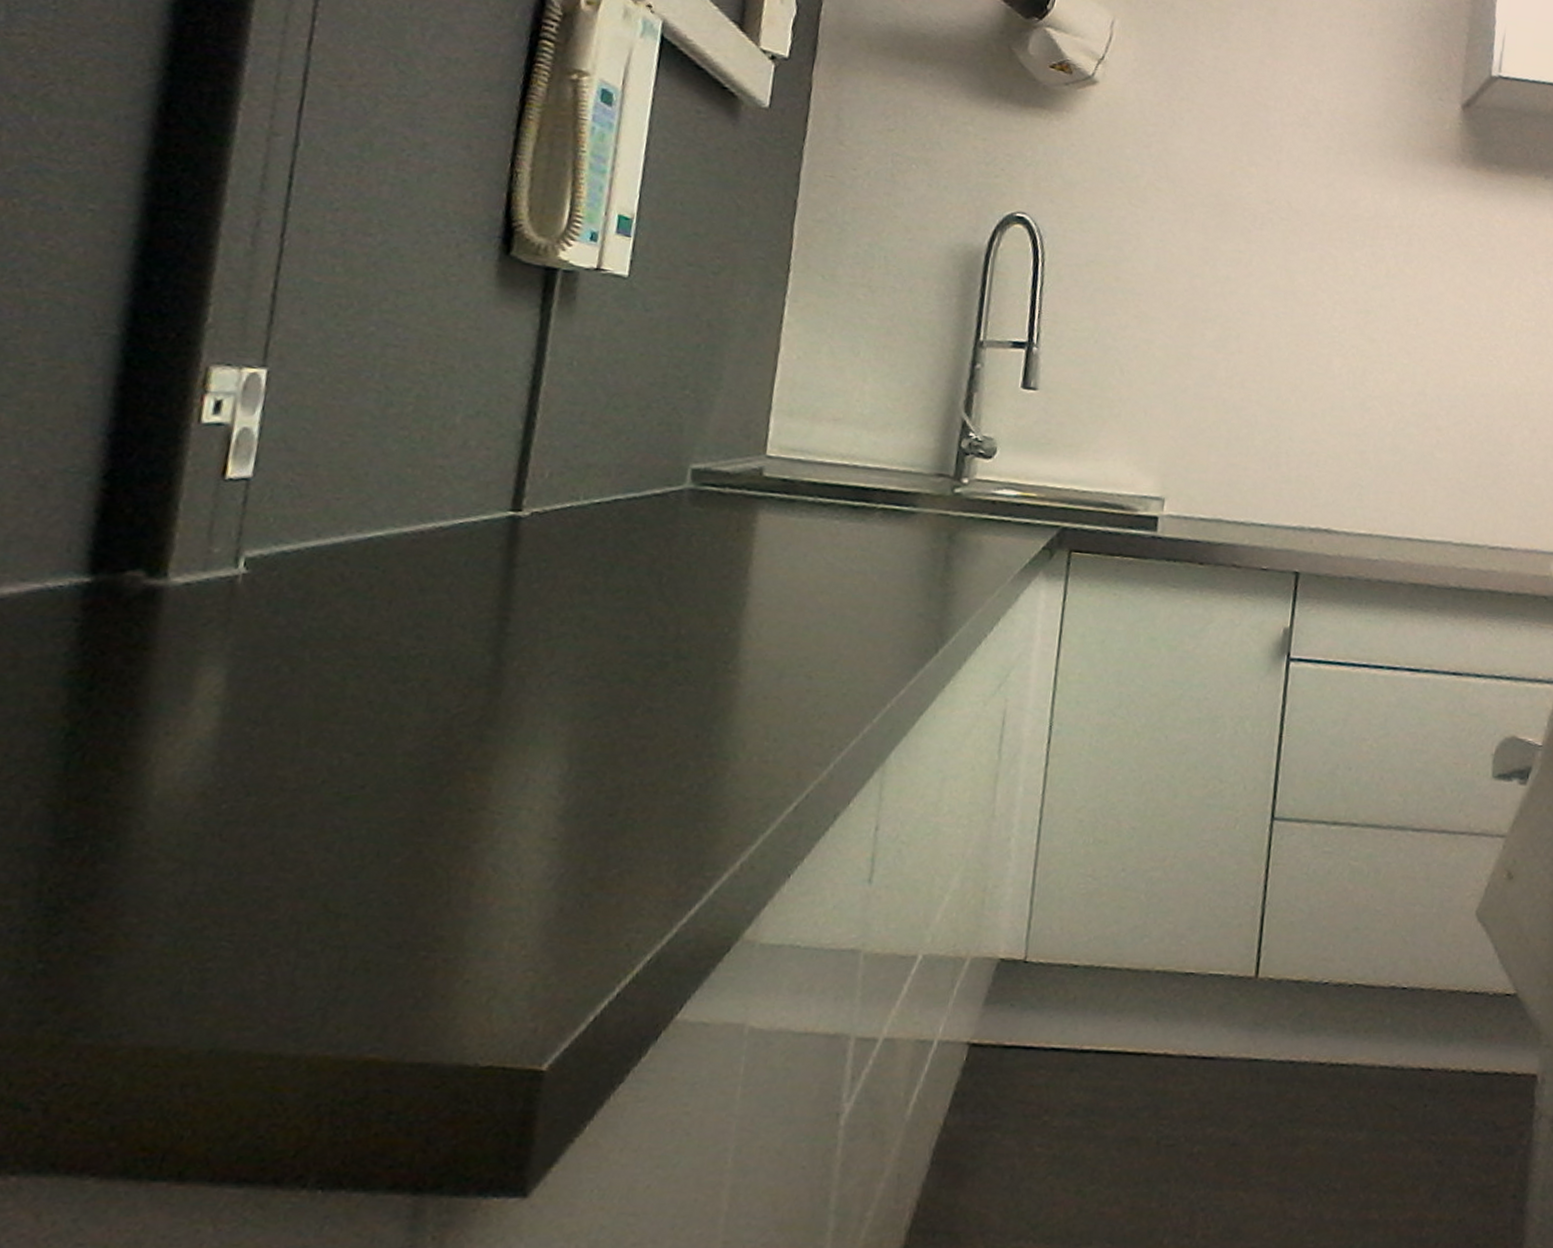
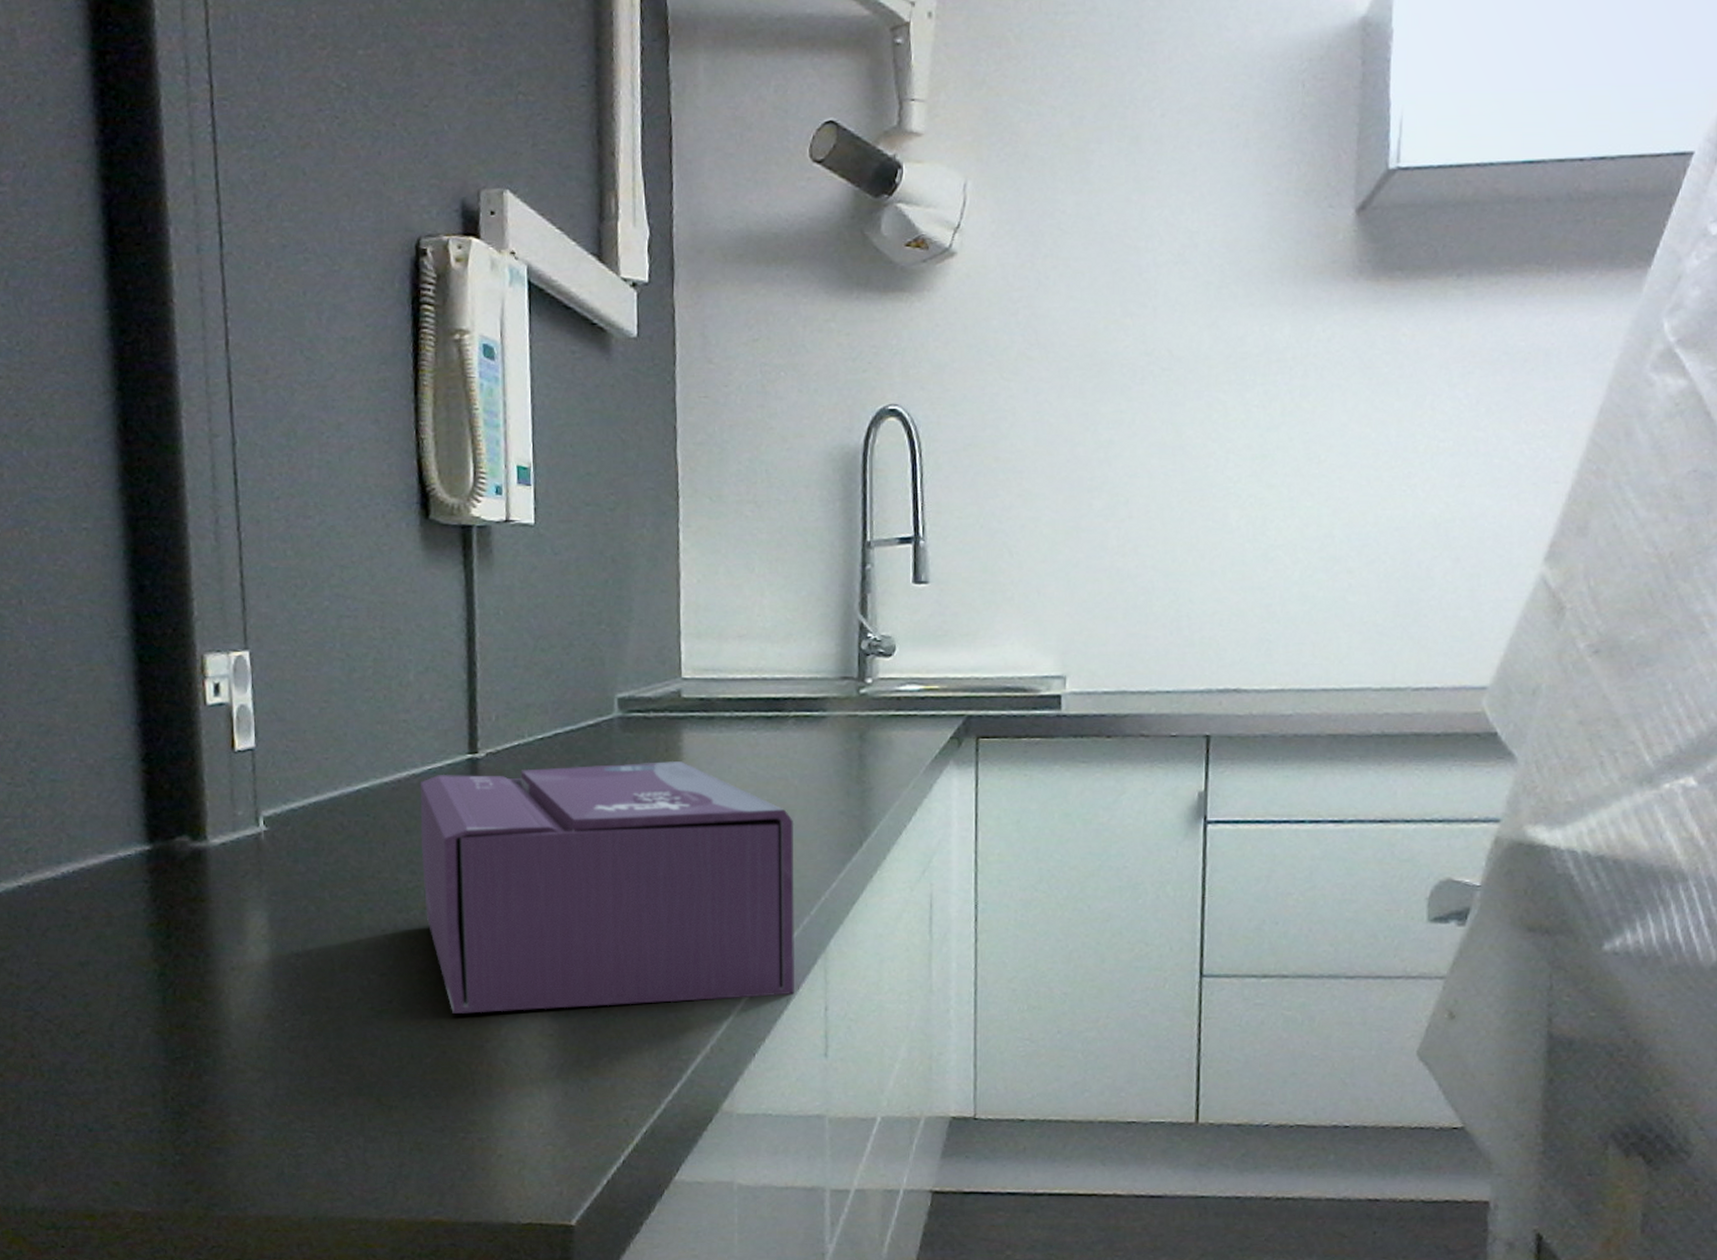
tissue box: none [427,530,868,811] -> present [420,761,795,1014]

